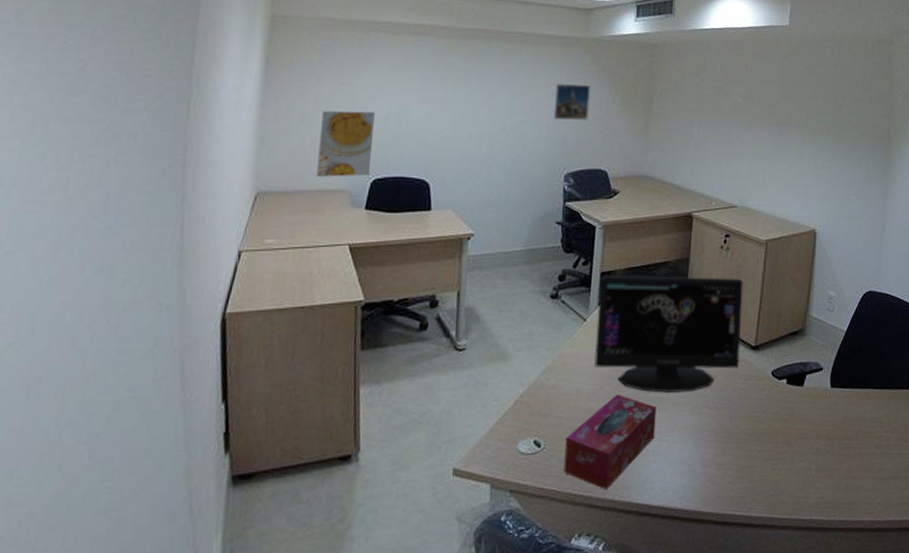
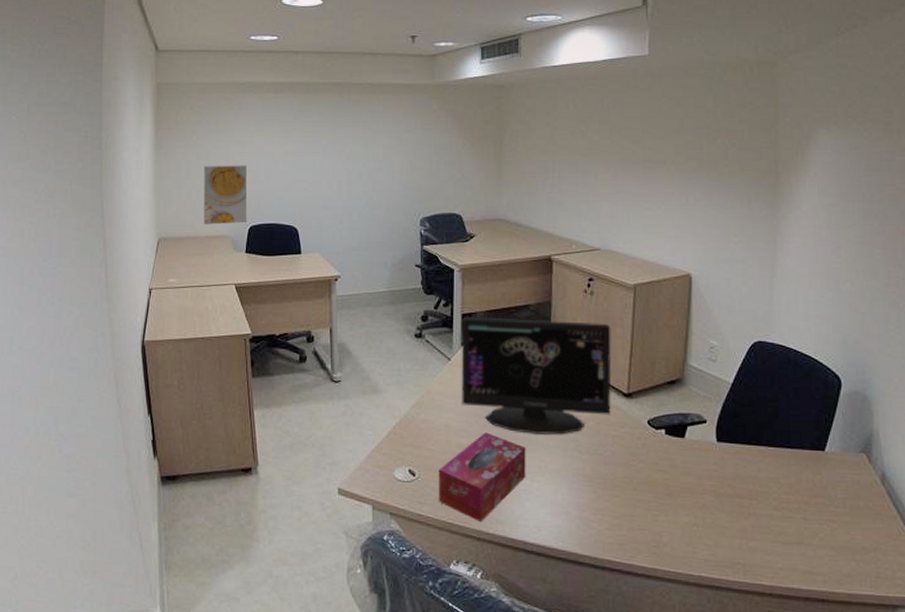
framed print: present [553,84,591,121] -> none [405,131,441,167]

